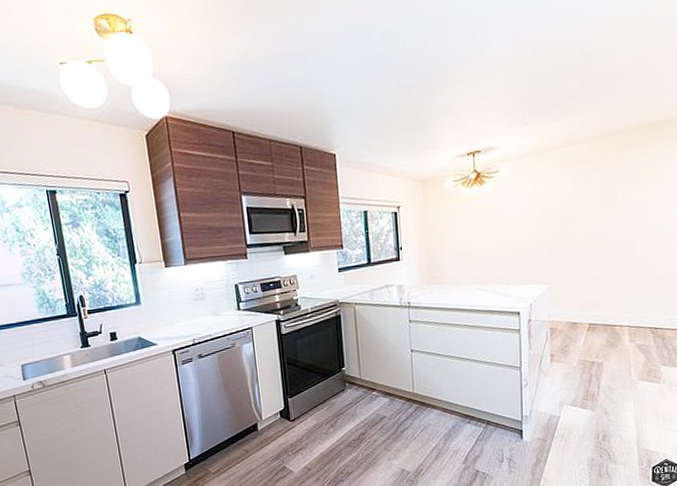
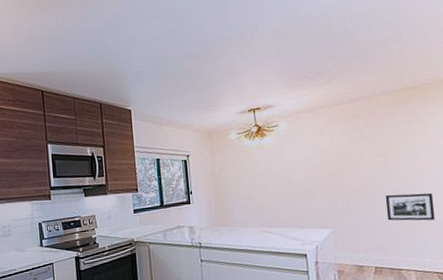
picture frame: none [606,244,657,275] -> present [385,193,436,221]

